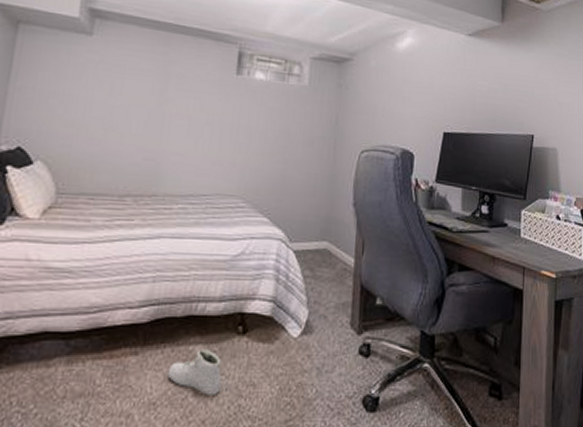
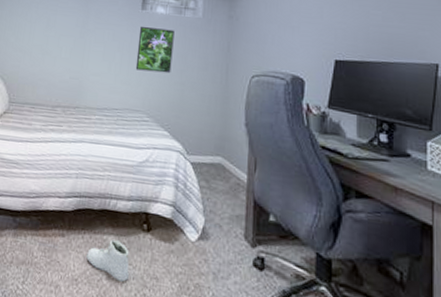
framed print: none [229,94,276,151] -> present [135,26,175,74]

